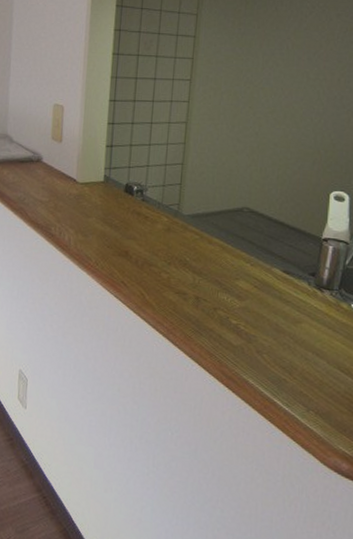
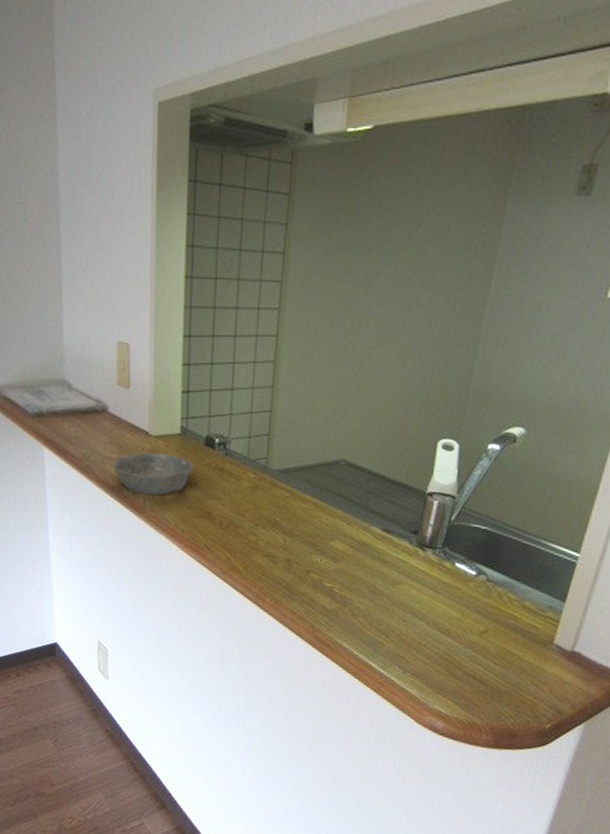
bowl: none [43,197,114,235] -> present [113,453,193,495]

